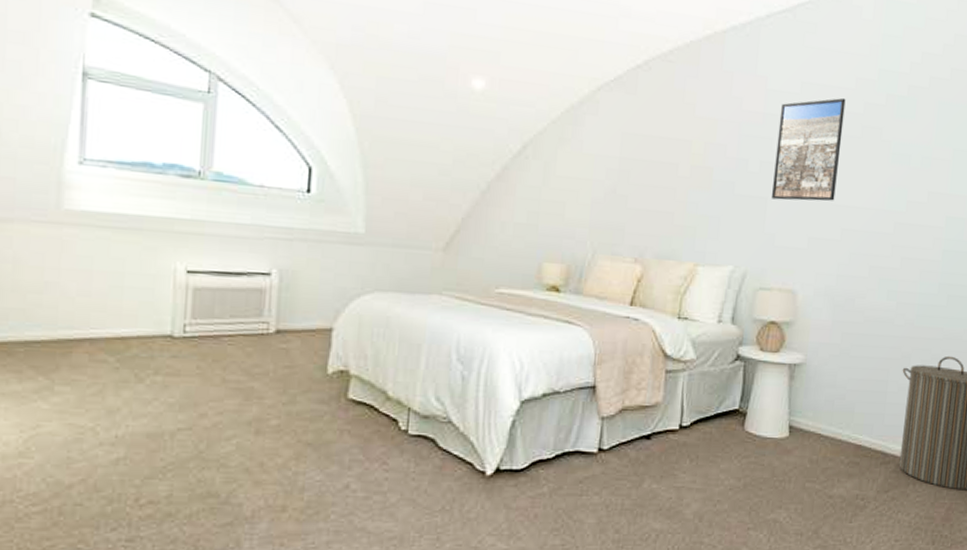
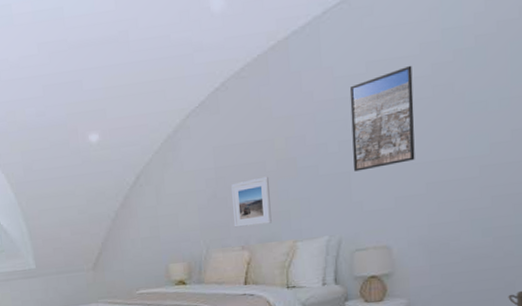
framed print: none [630,181,680,238] -> present [231,176,272,228]

